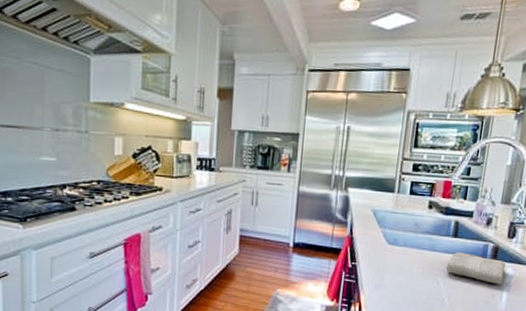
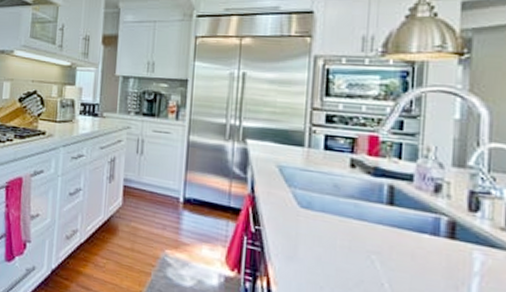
washcloth: present [445,251,506,284] -> none [381,223,471,273]

